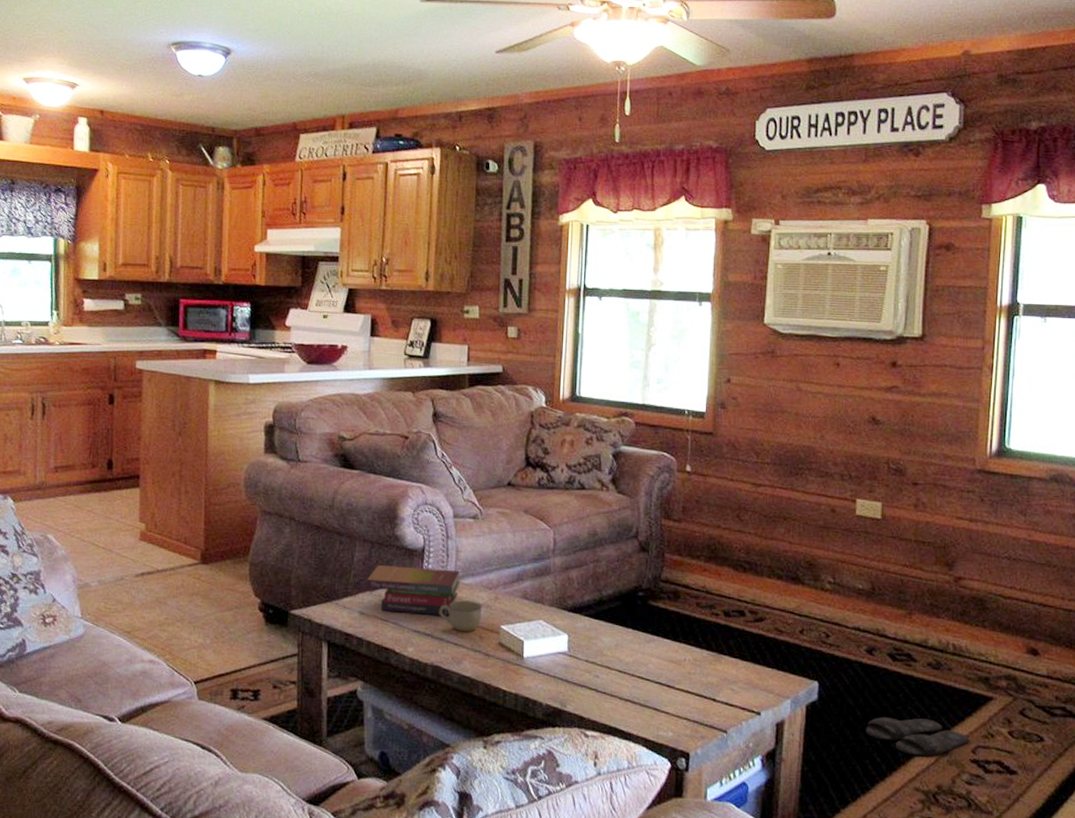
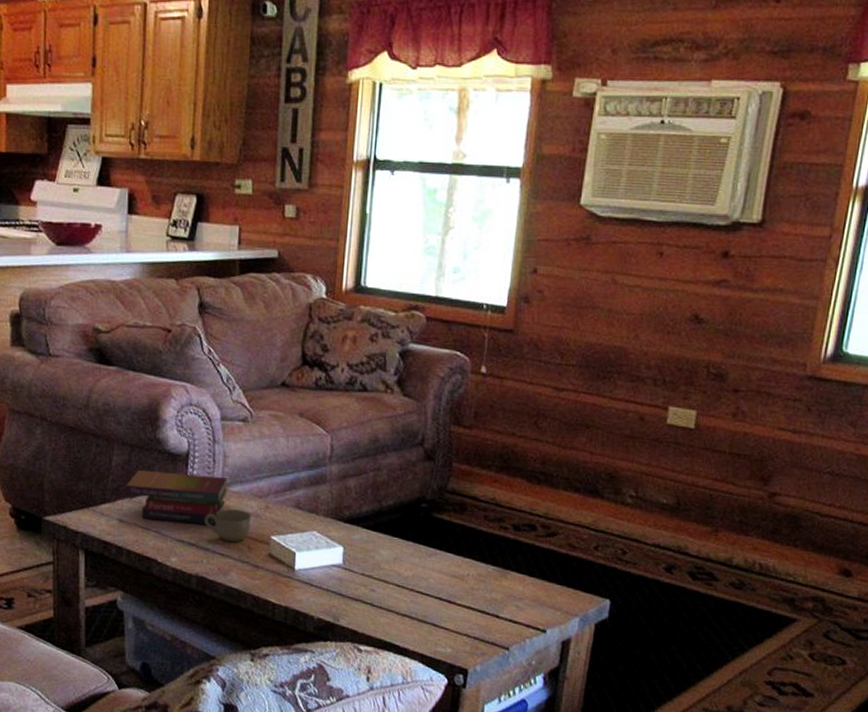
slippers: present [866,717,970,757] -> none [657,637,767,678]

